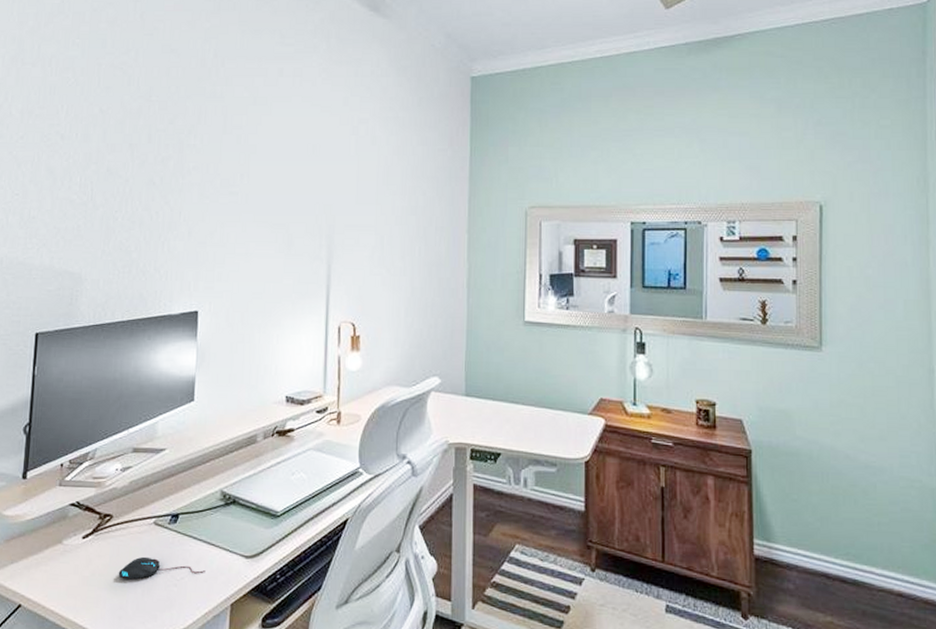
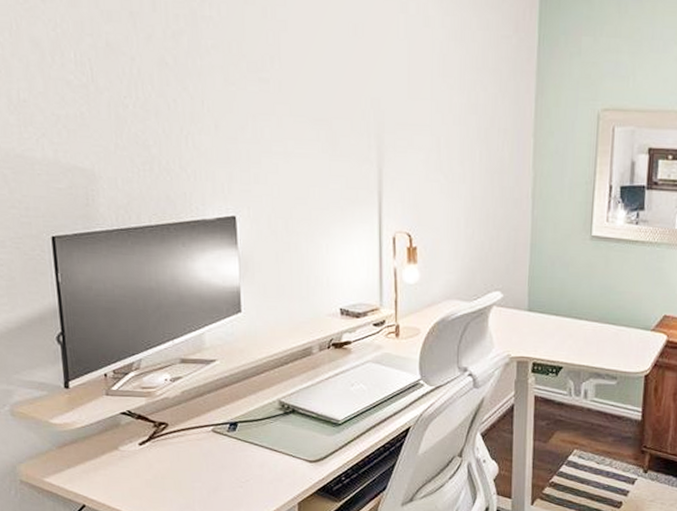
mouse: present [118,556,206,580] -> none [181,461,270,482]

